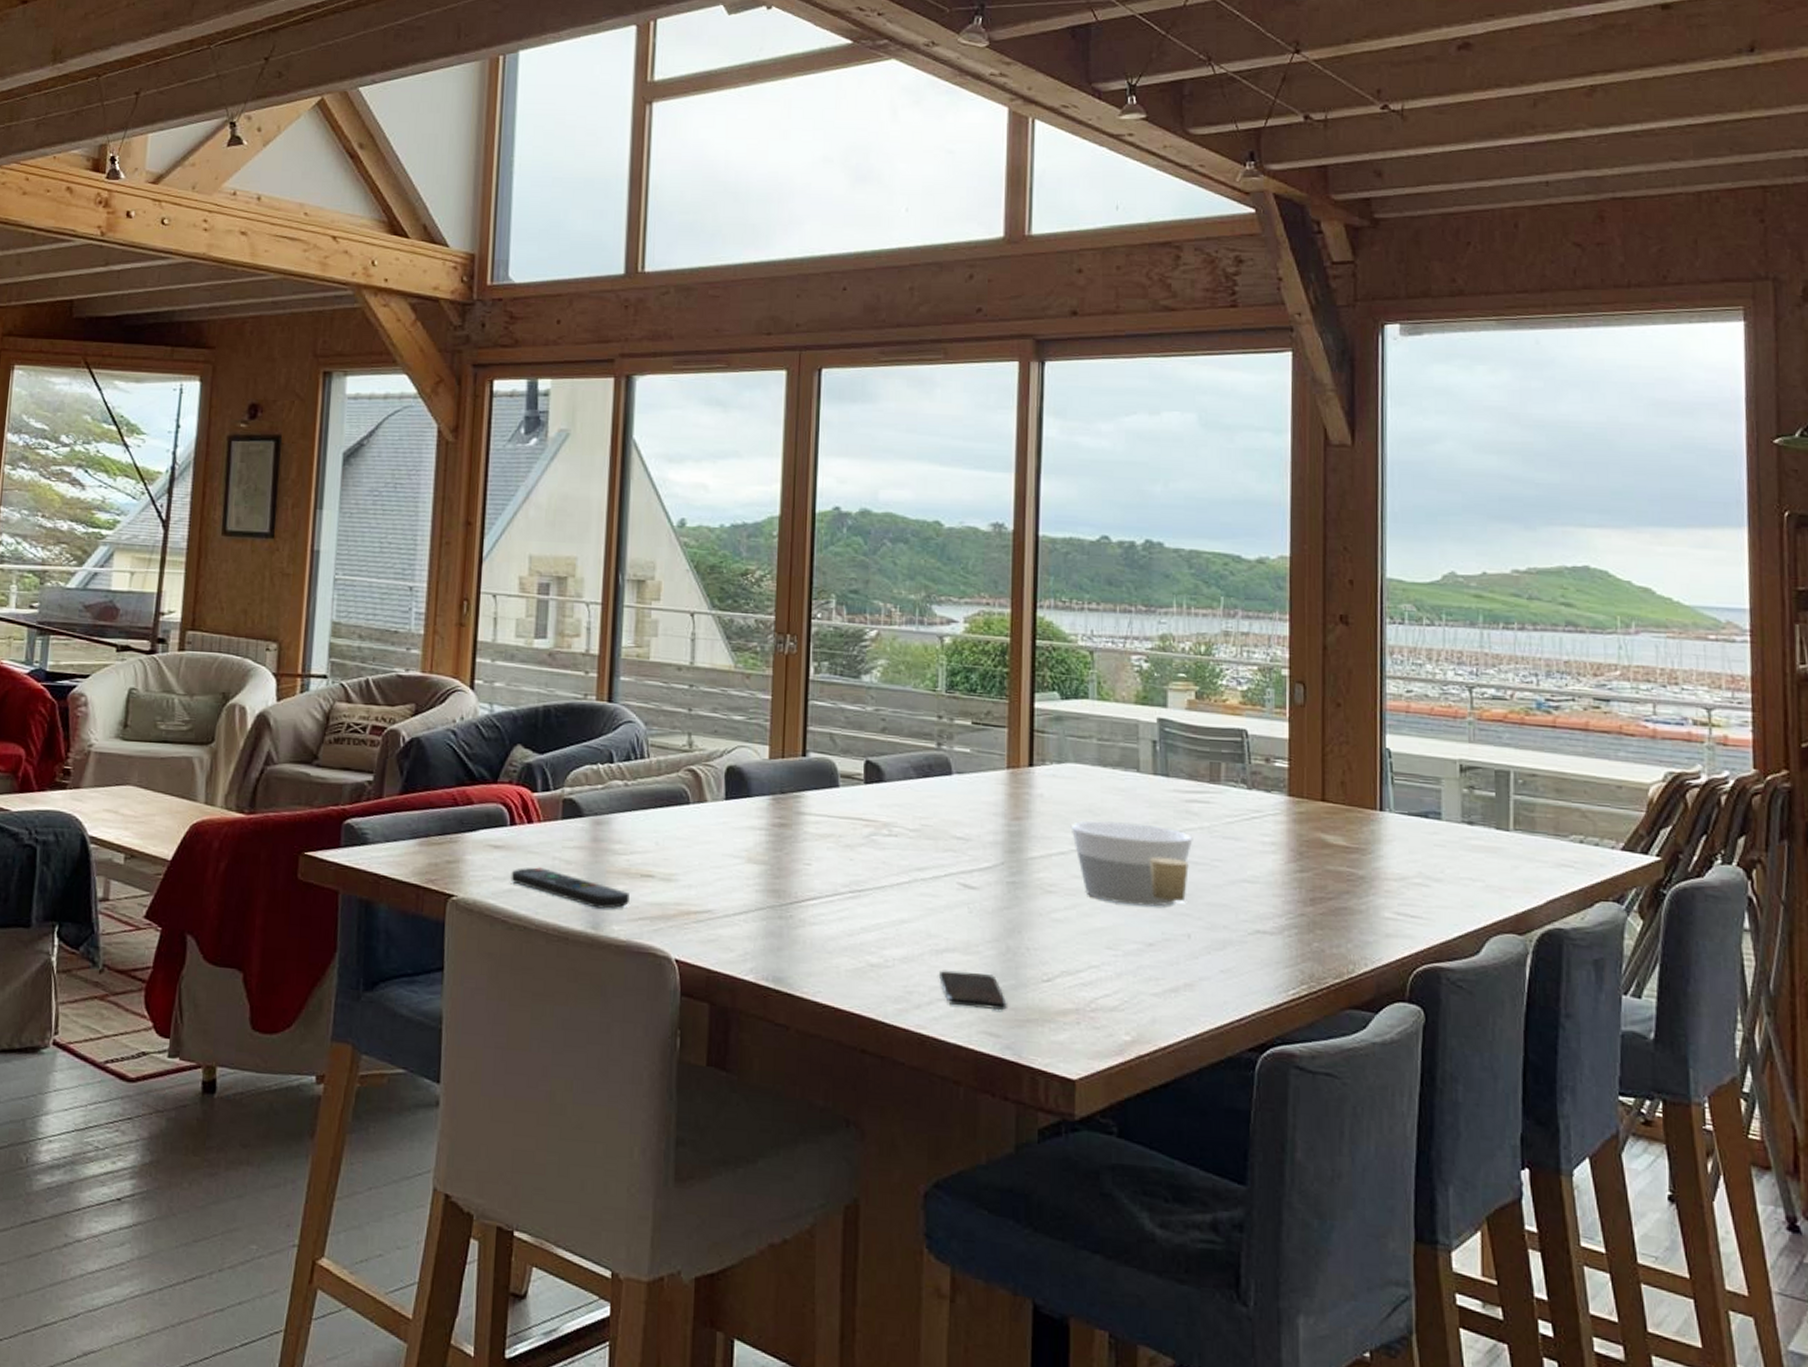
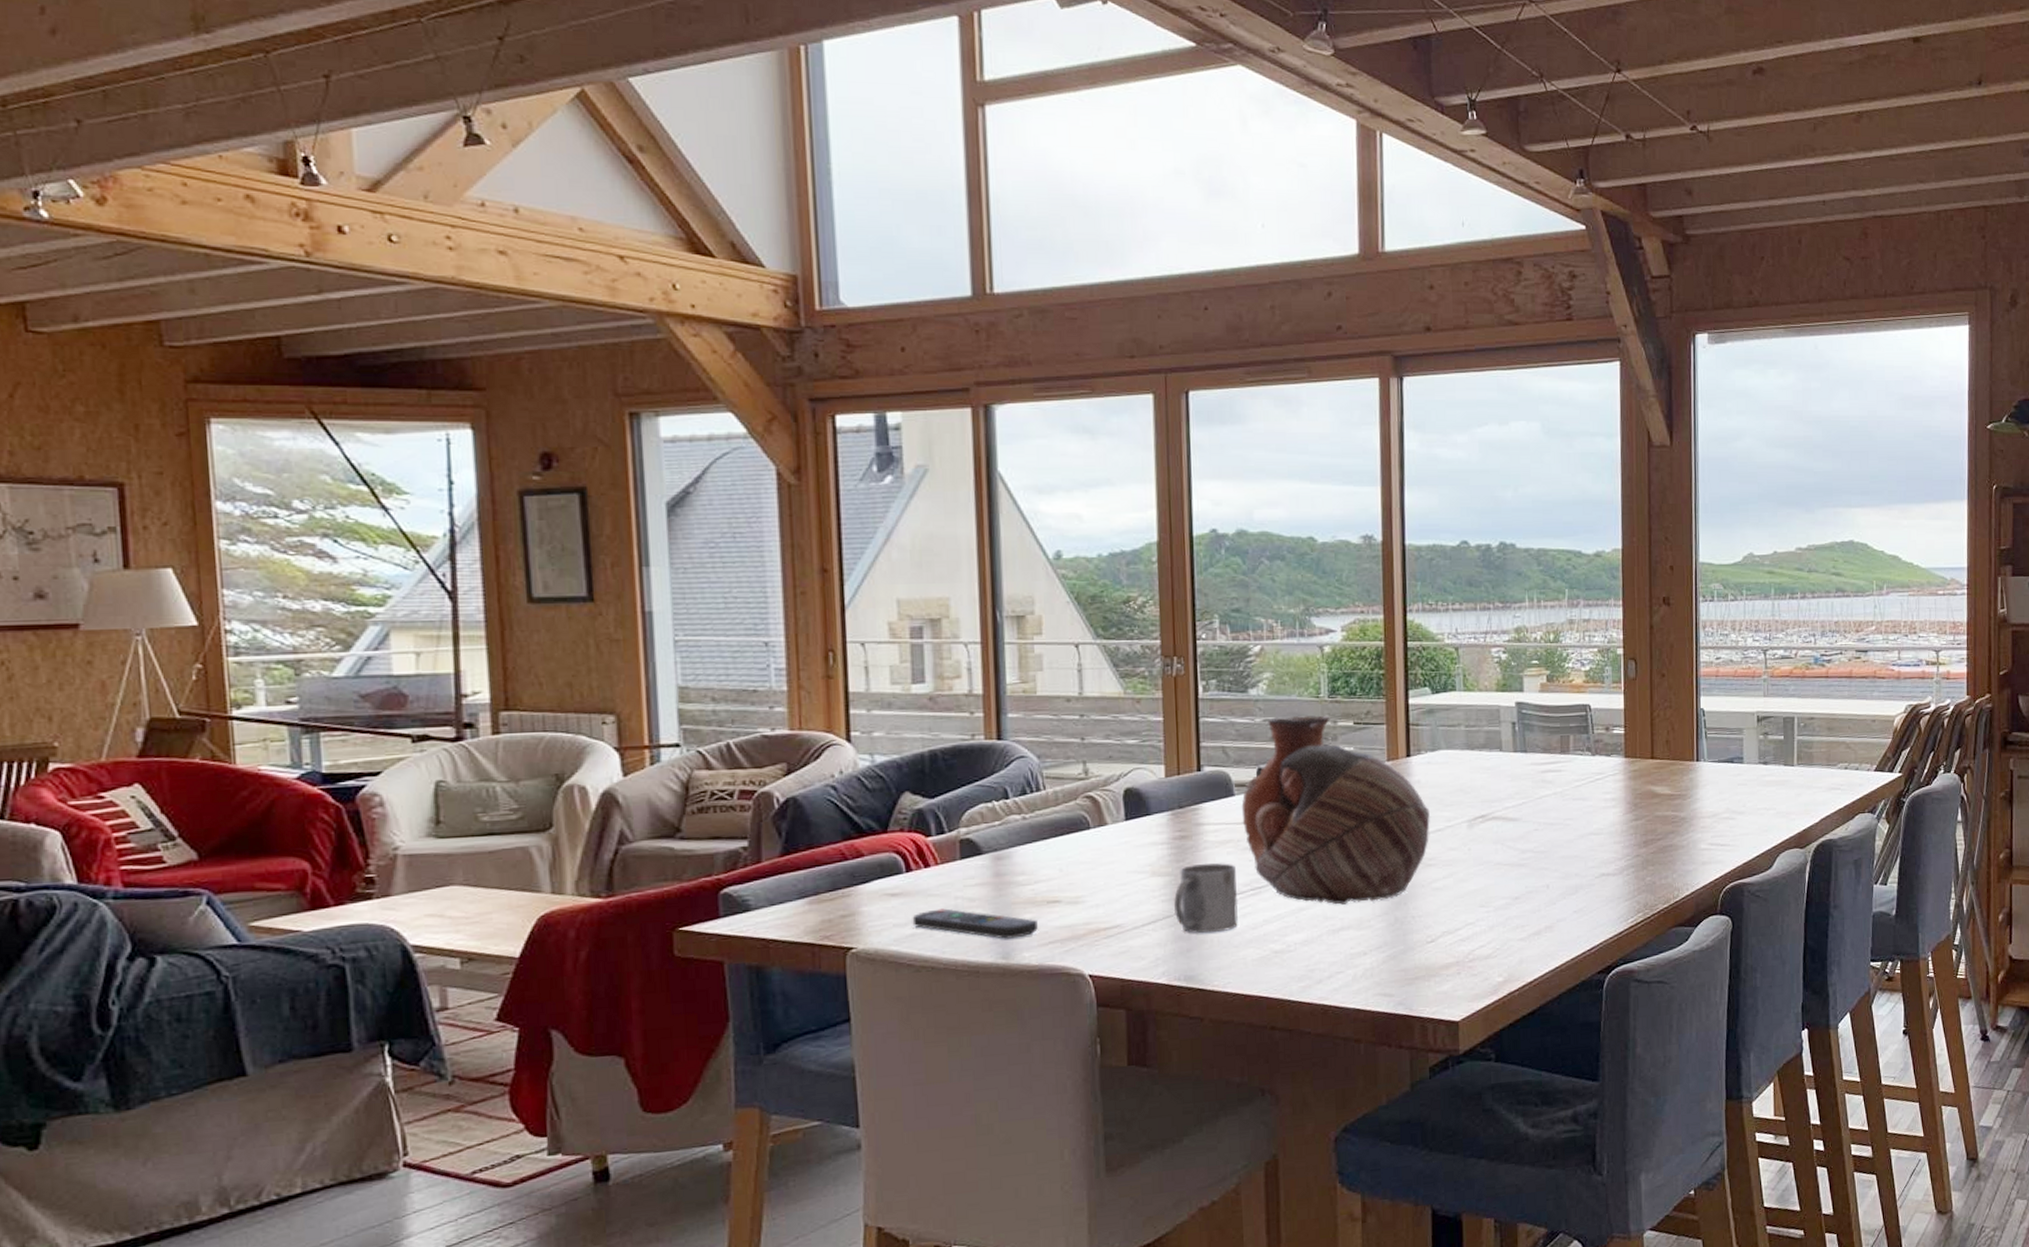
mug: none [768,856,836,934] -> present [1174,863,1239,934]
vase: none [845,707,1052,925] -> present [1241,715,1430,905]
smartphone: present [939,970,1007,1011] -> none [1337,944,1398,976]
bowl: present [1070,820,1193,907] -> none [1445,795,1549,867]
candle: present [1149,856,1189,902] -> none [1513,822,1546,860]

